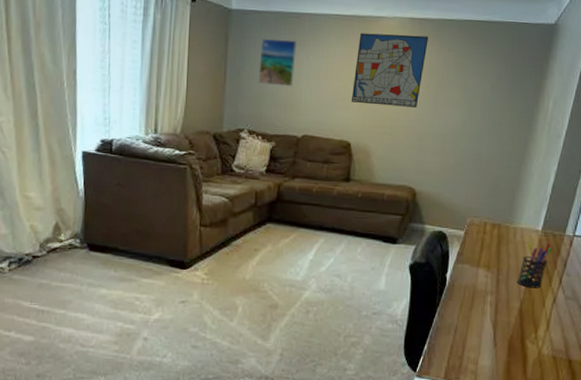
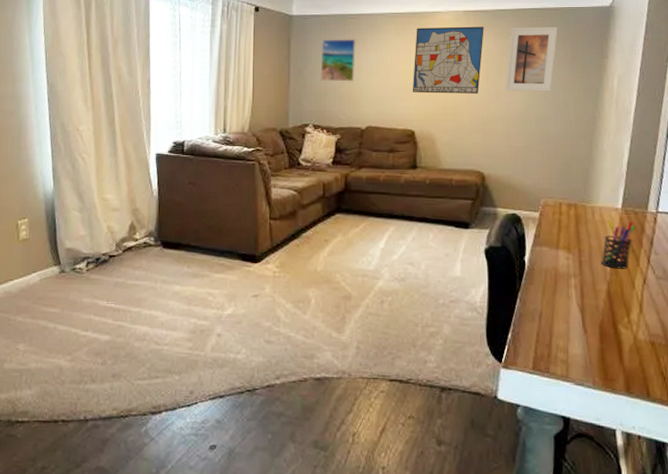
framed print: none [443,39,502,110] -> present [505,26,558,92]

